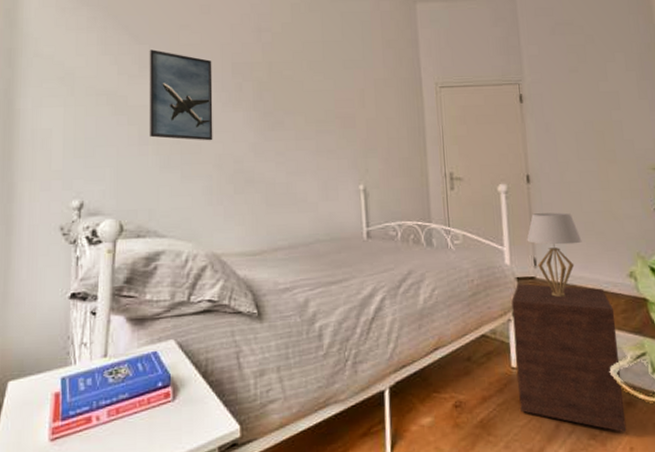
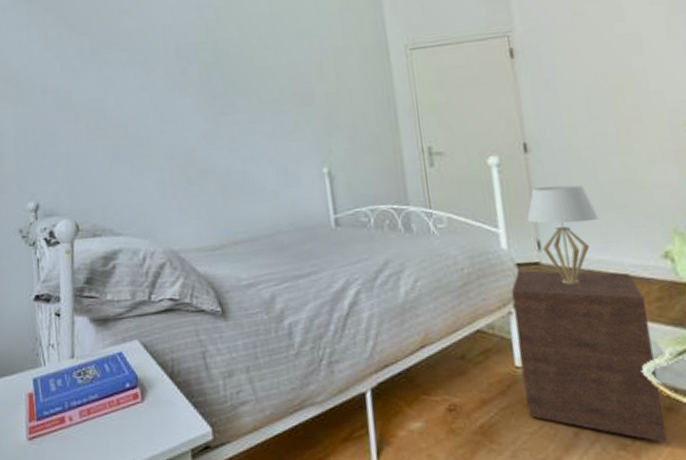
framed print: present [149,49,213,141] -> none [89,40,162,133]

